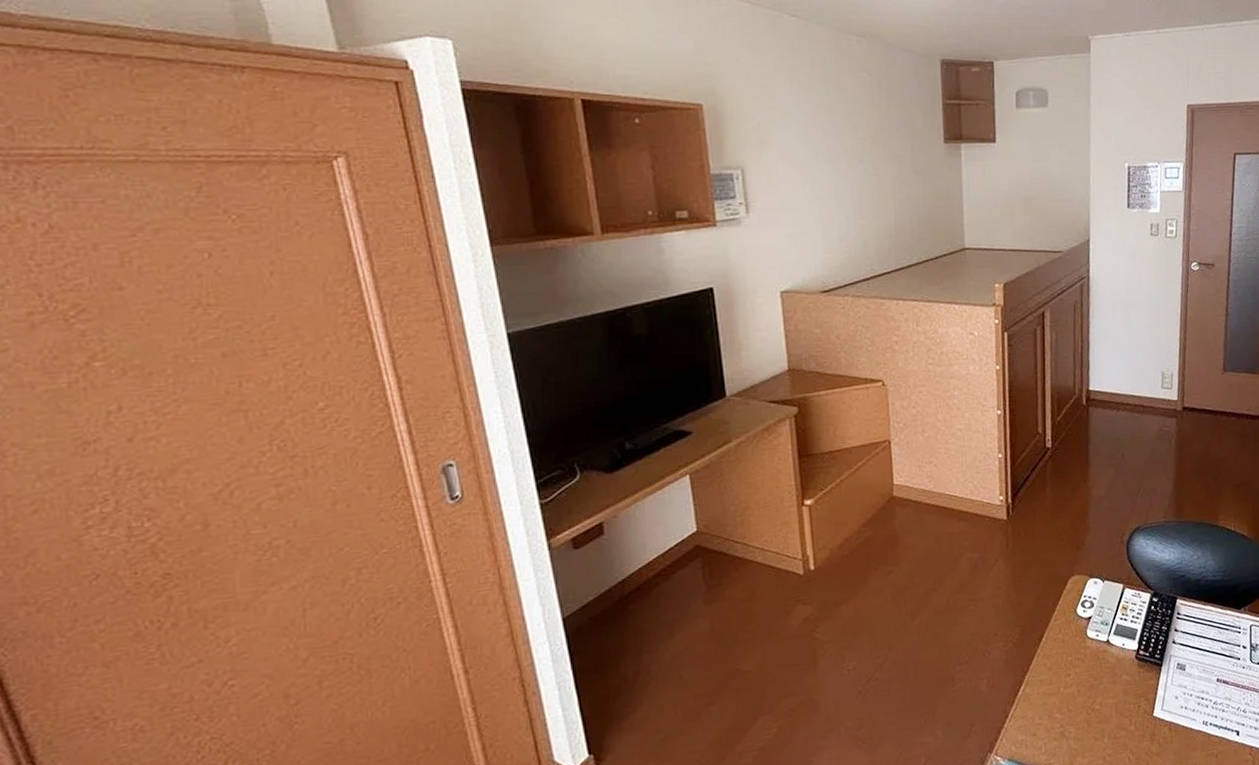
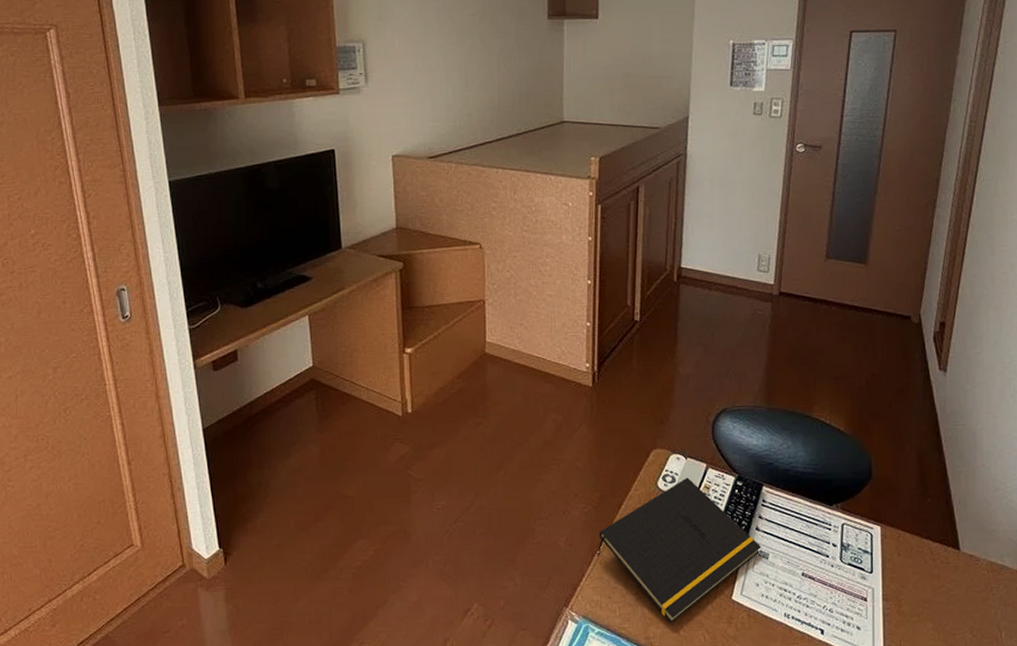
notepad: none [1019,600,1179,751] -> present [597,477,762,624]

